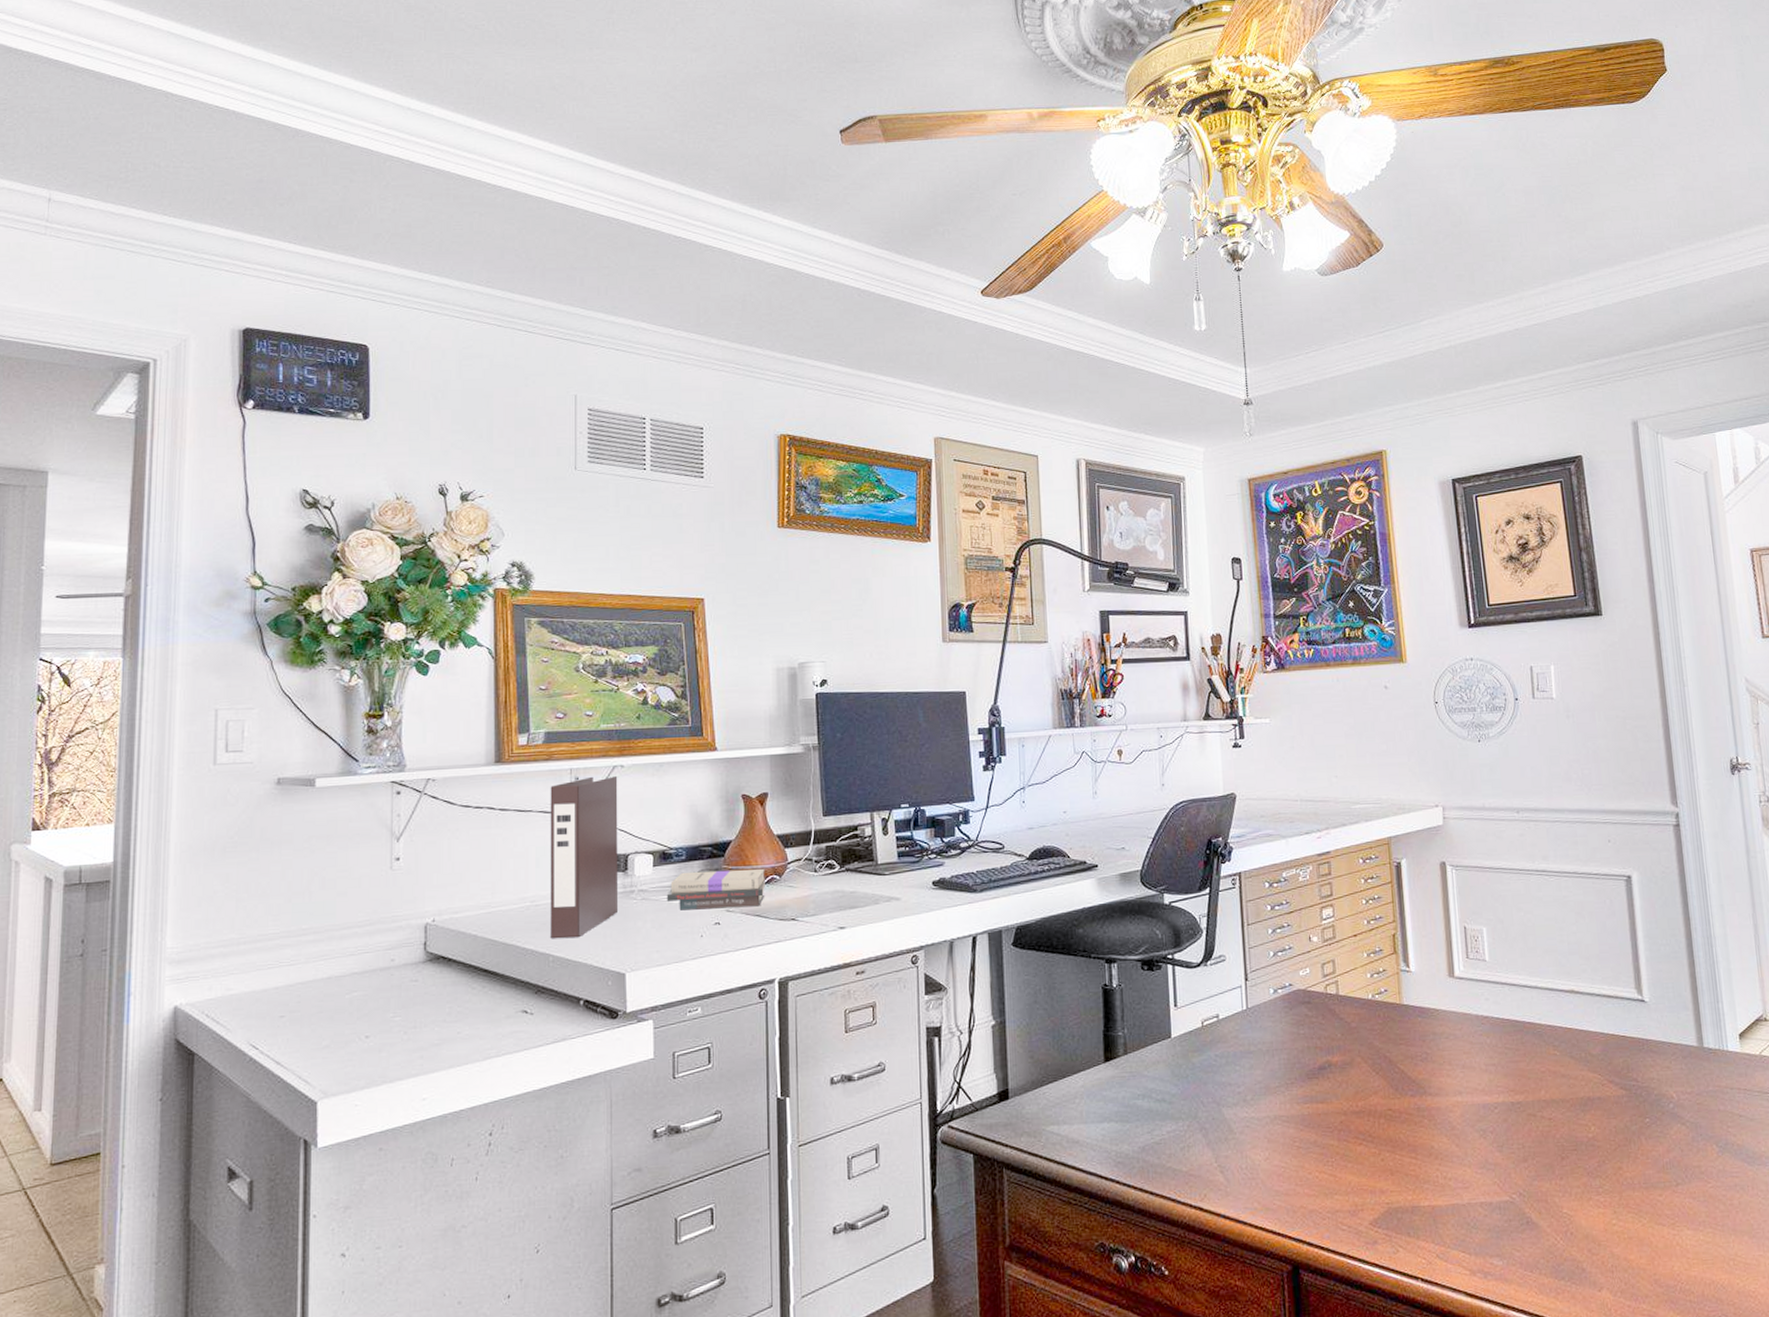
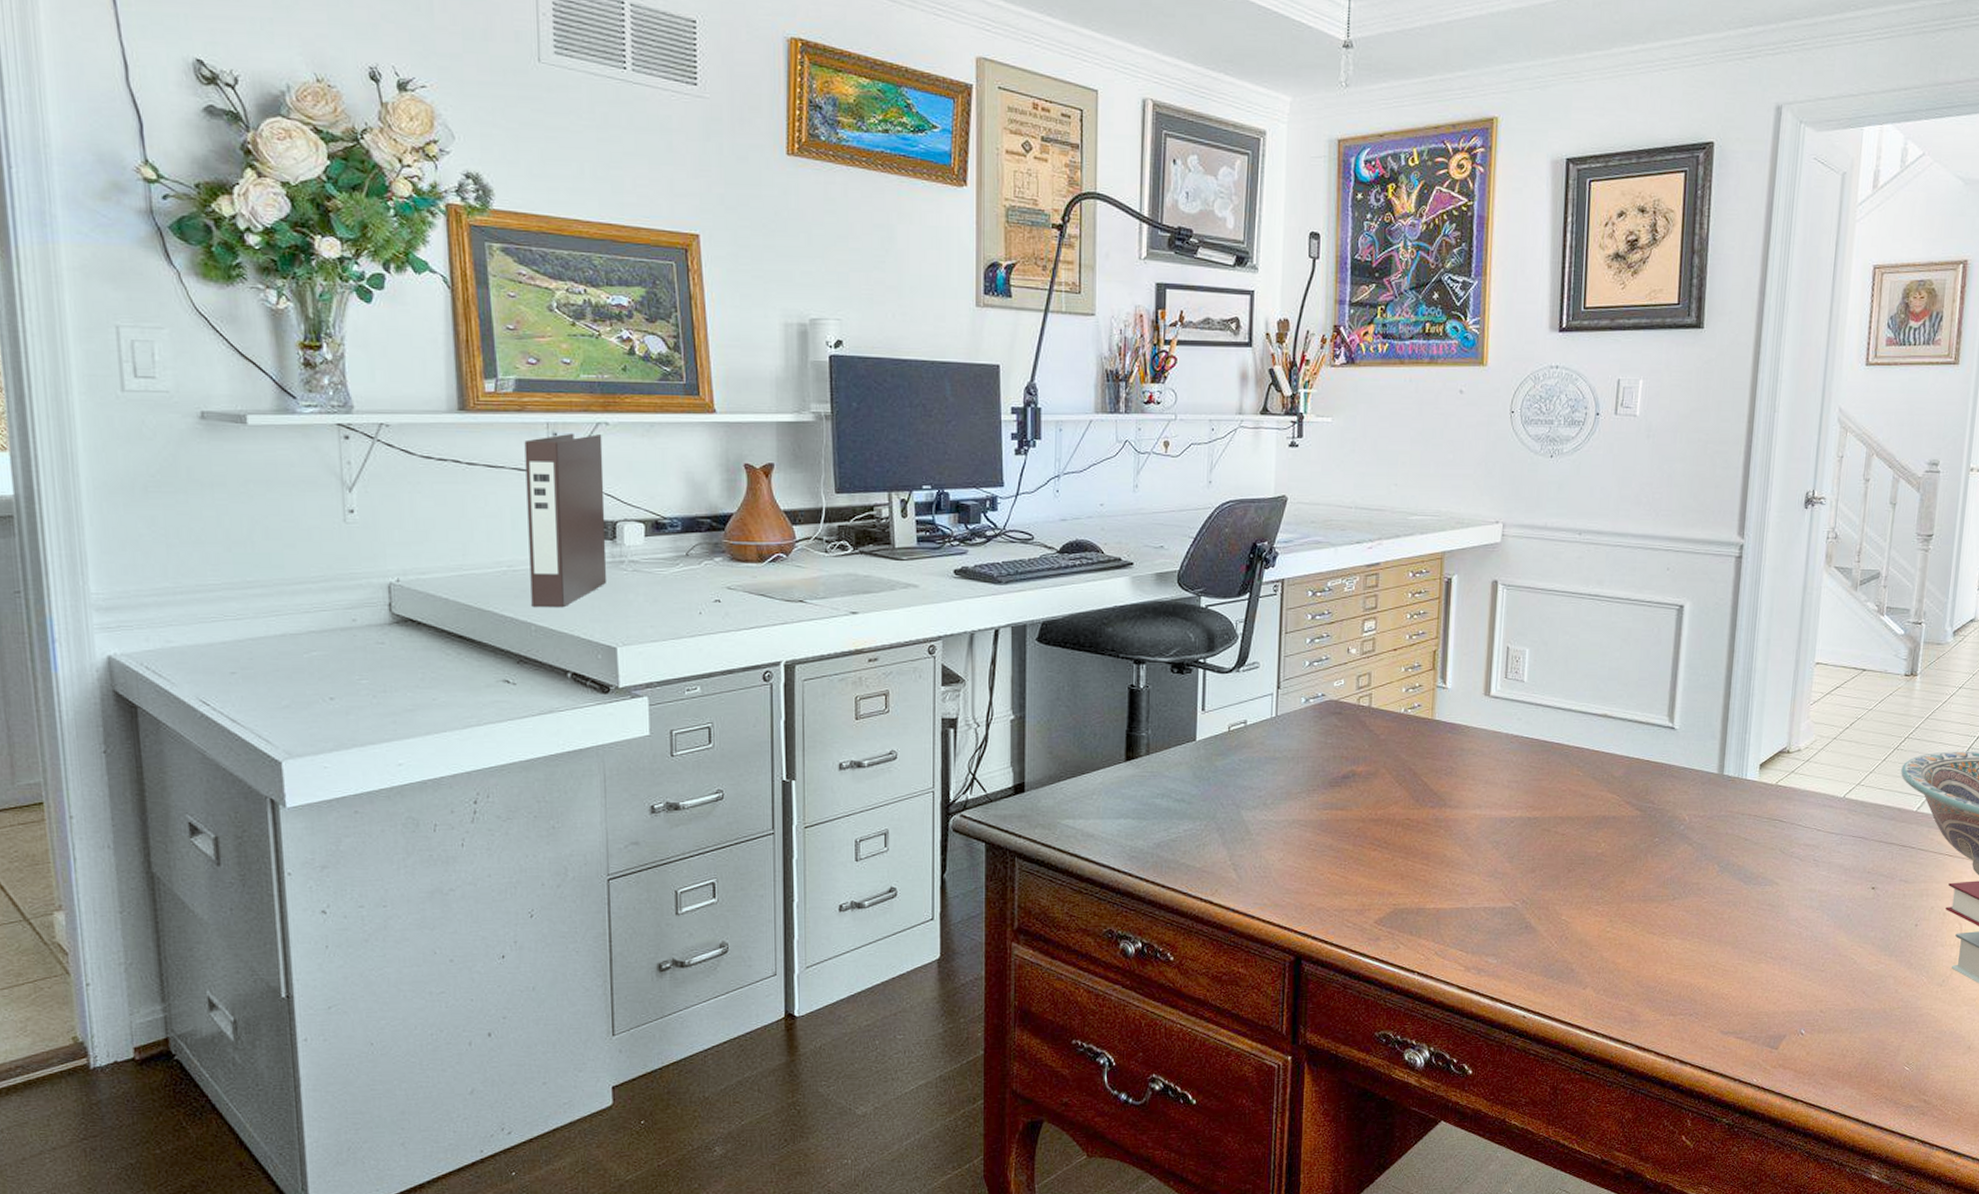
books: present [666,868,765,911] -> none [660,544,770,586]

